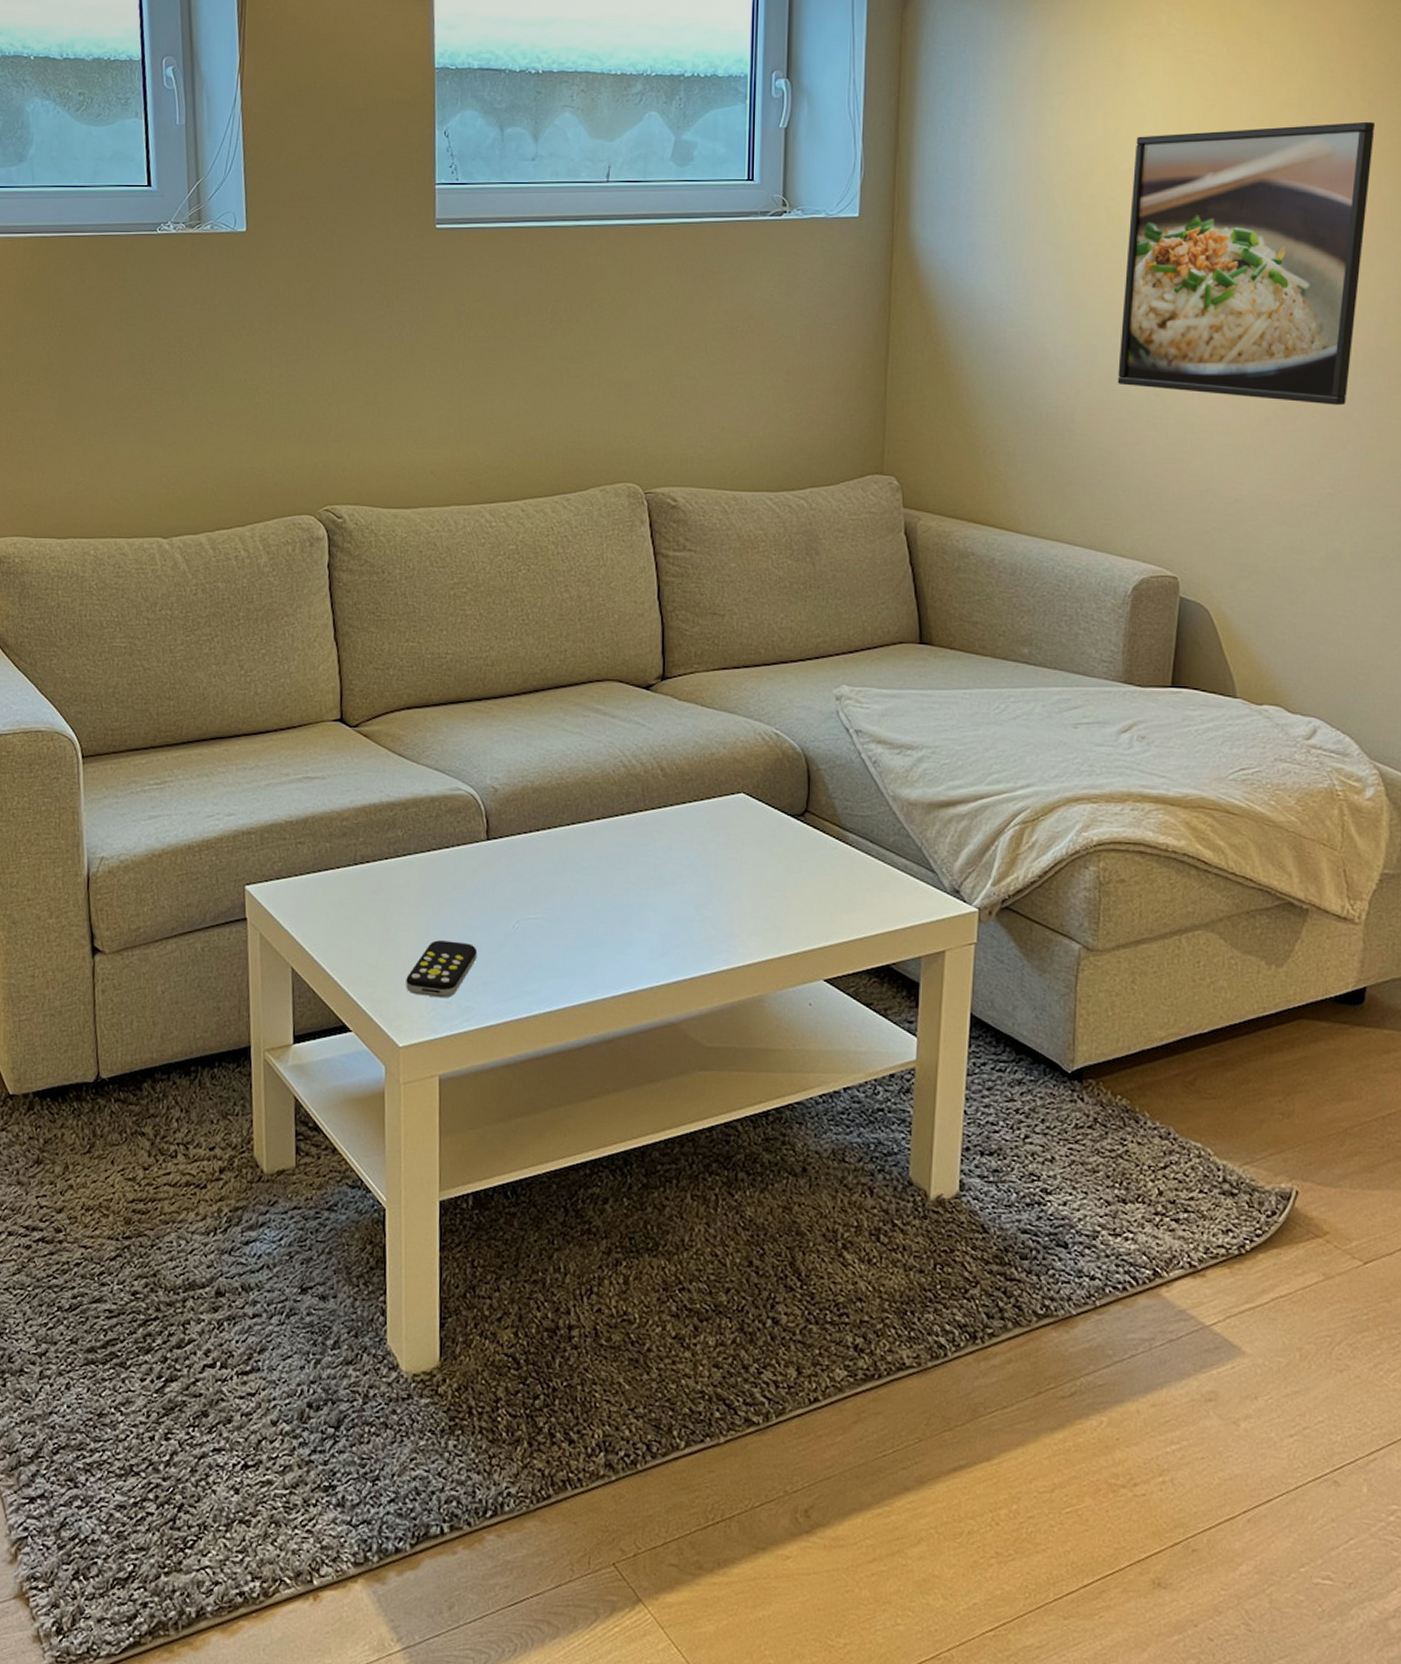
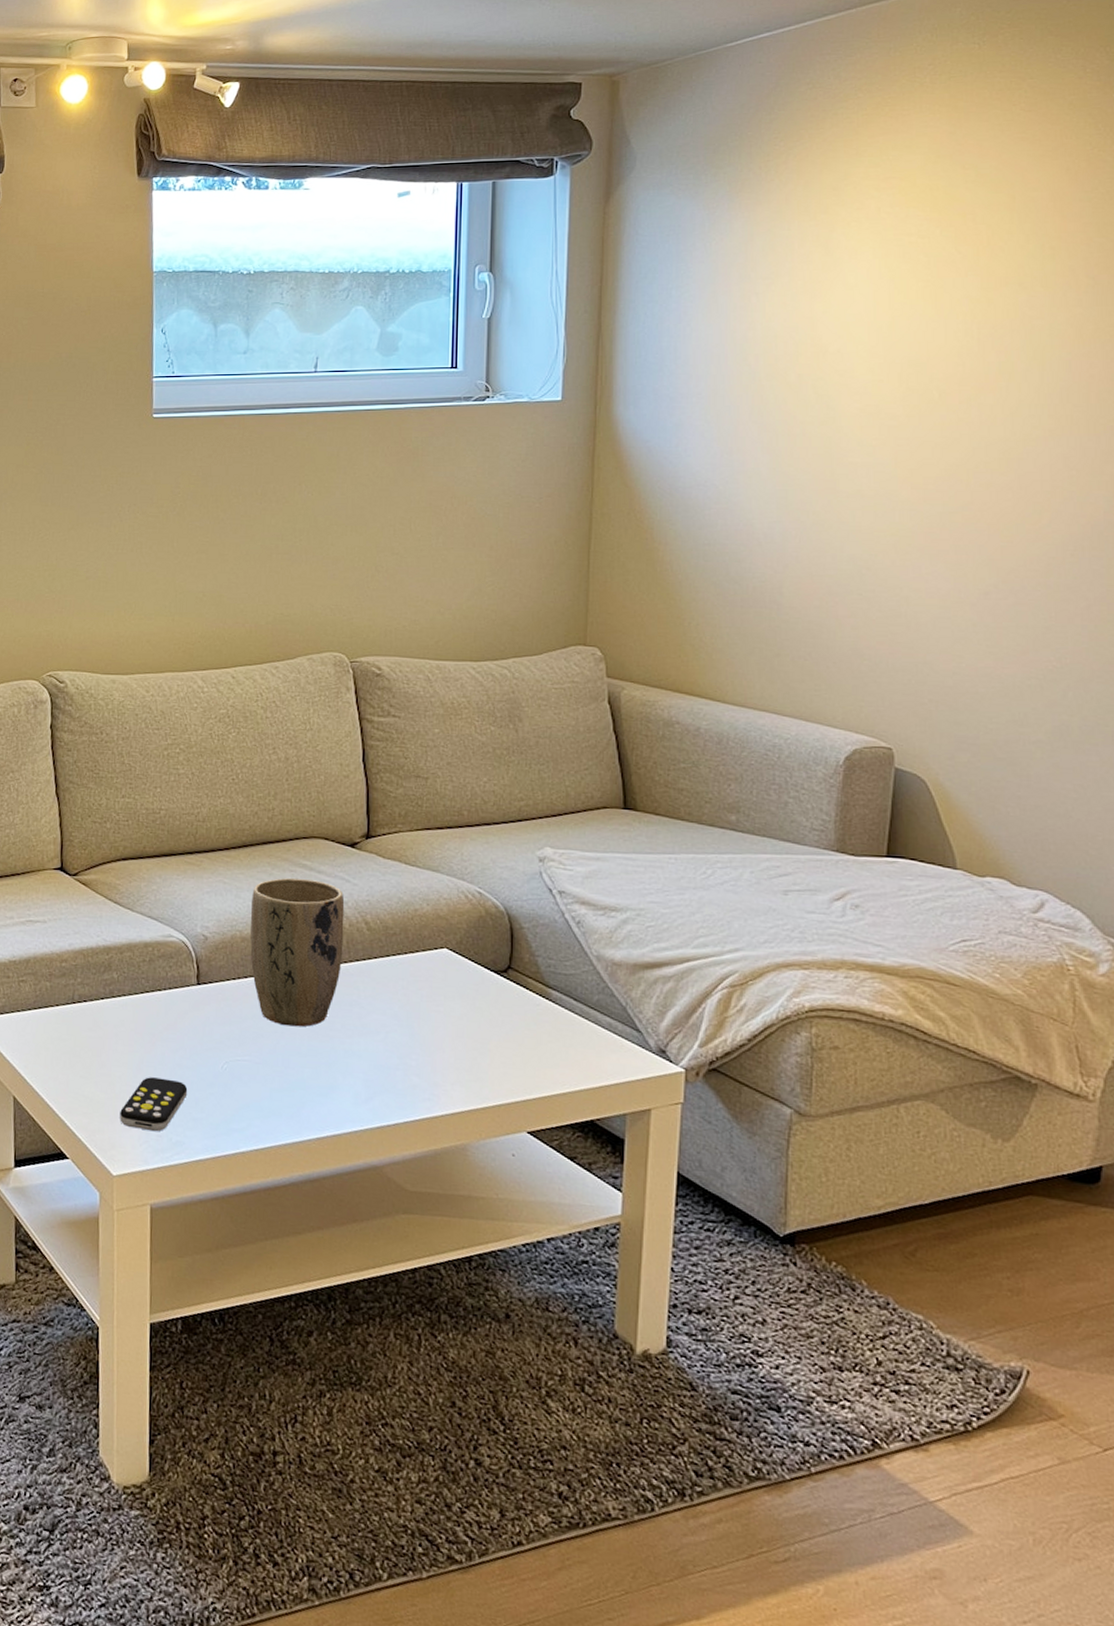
plant pot: none [542,723,640,881] -> present [250,878,345,1027]
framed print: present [1117,121,1375,406] -> none [827,297,1101,579]

